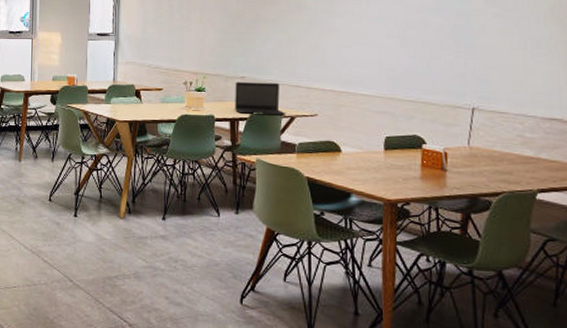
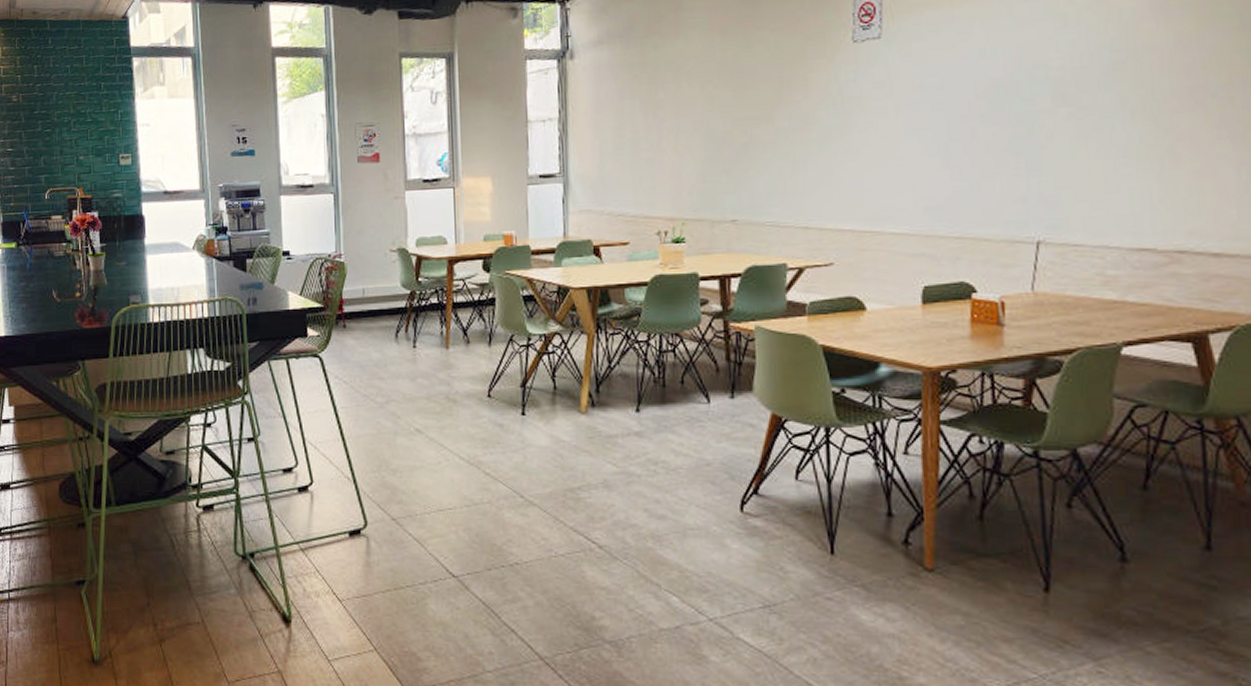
laptop: present [235,81,285,116] -> none [724,225,791,269]

